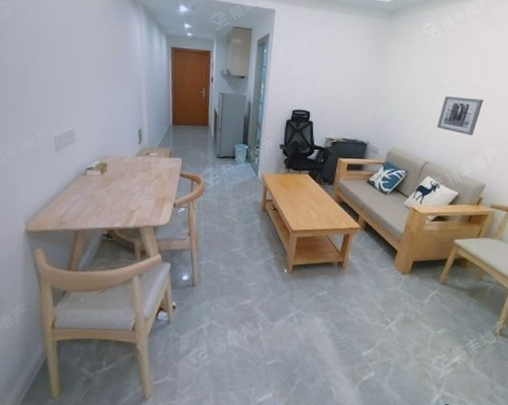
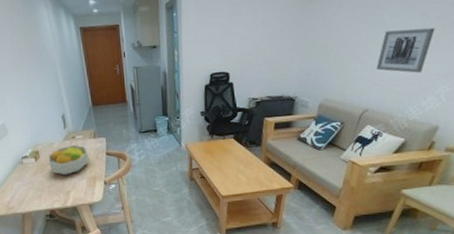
fruit bowl: none [115,161,161,193] -> present [47,144,88,176]

